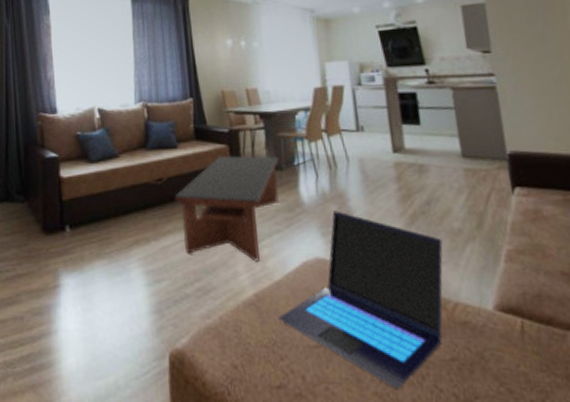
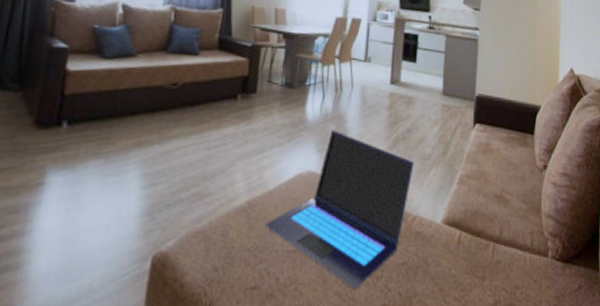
coffee table: present [174,156,279,262] -> none [186,69,293,172]

